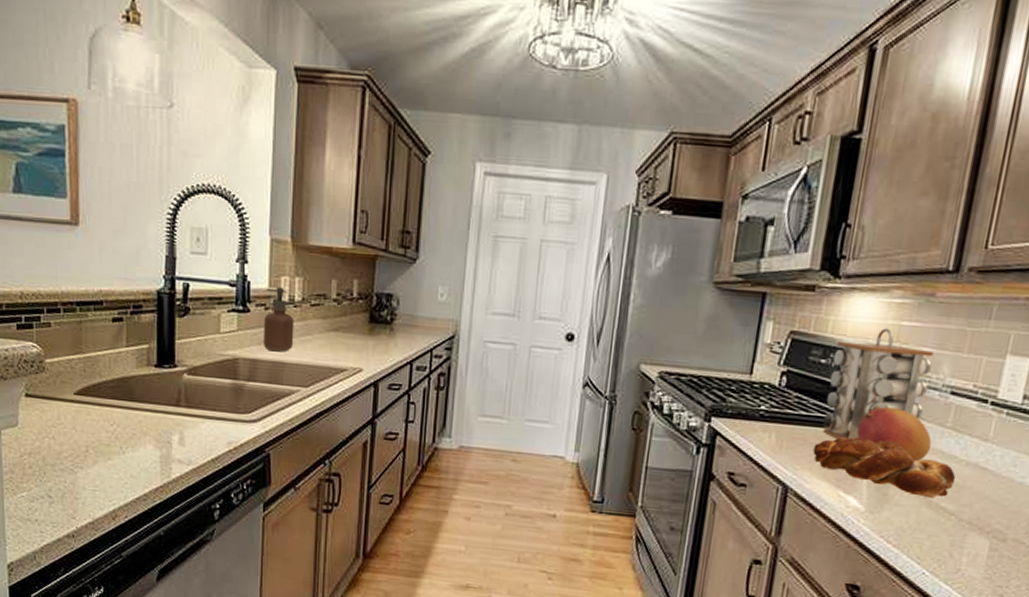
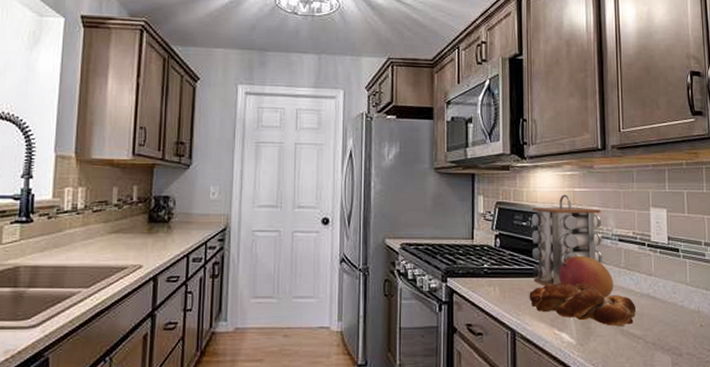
soap dispenser: present [263,287,294,352] -> none [45,197,77,257]

